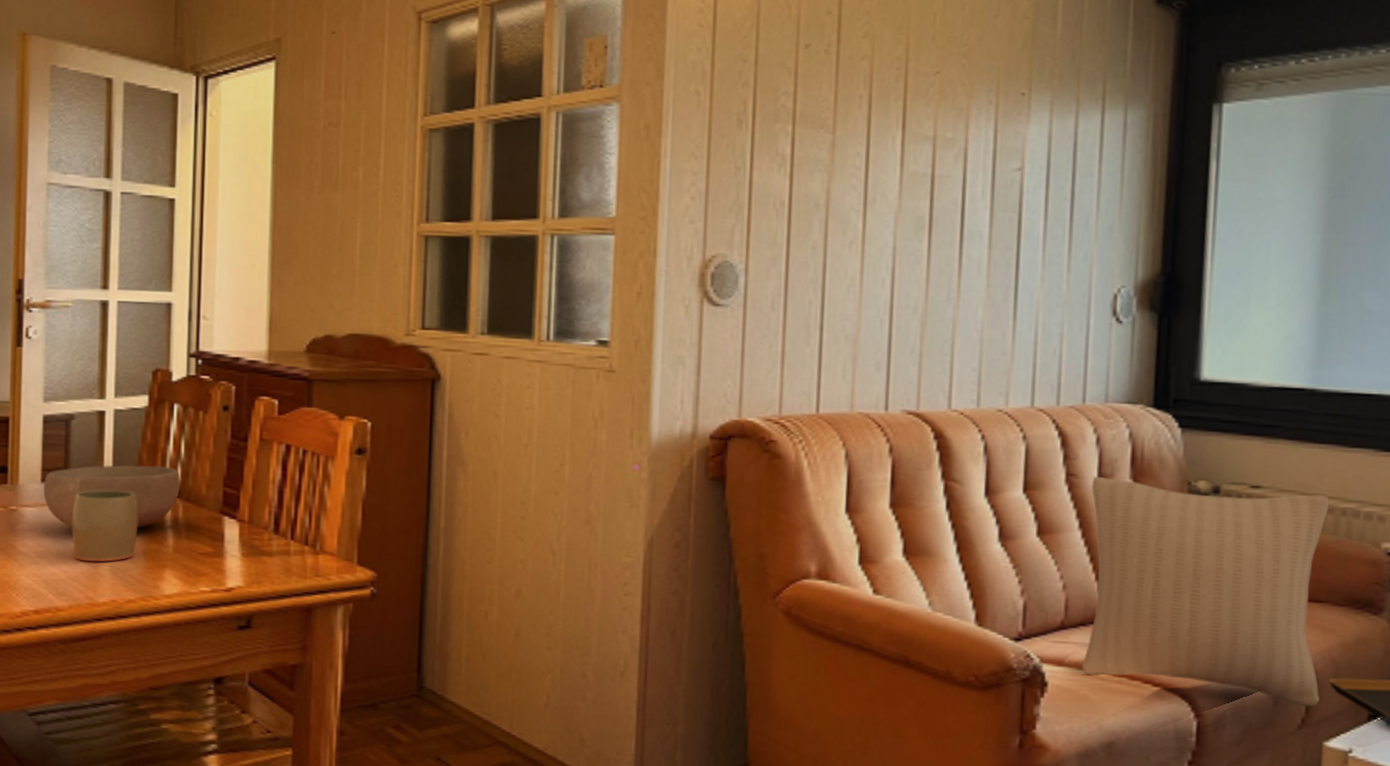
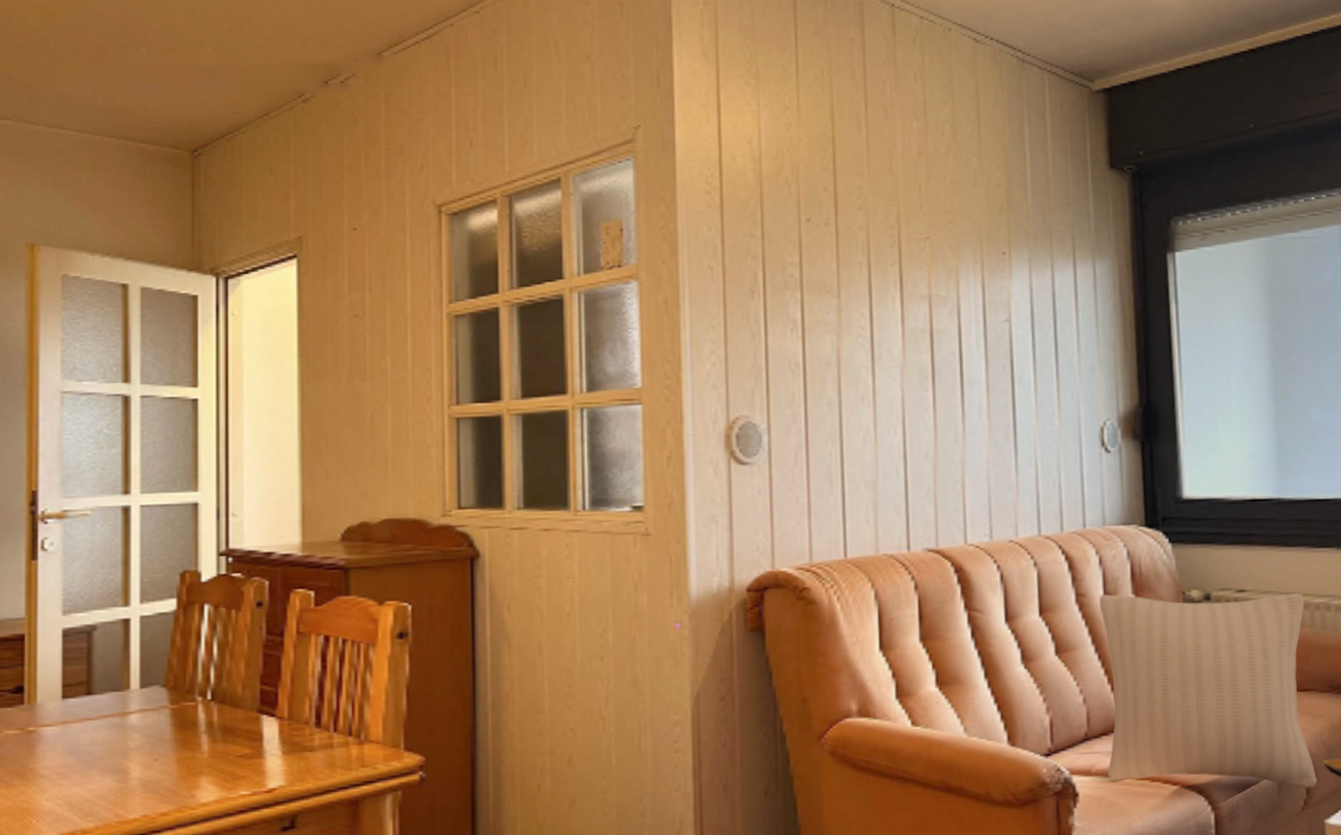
bowl: present [44,465,180,528] -> none [65,670,214,744]
mug: present [71,489,138,562] -> none [96,698,169,778]

